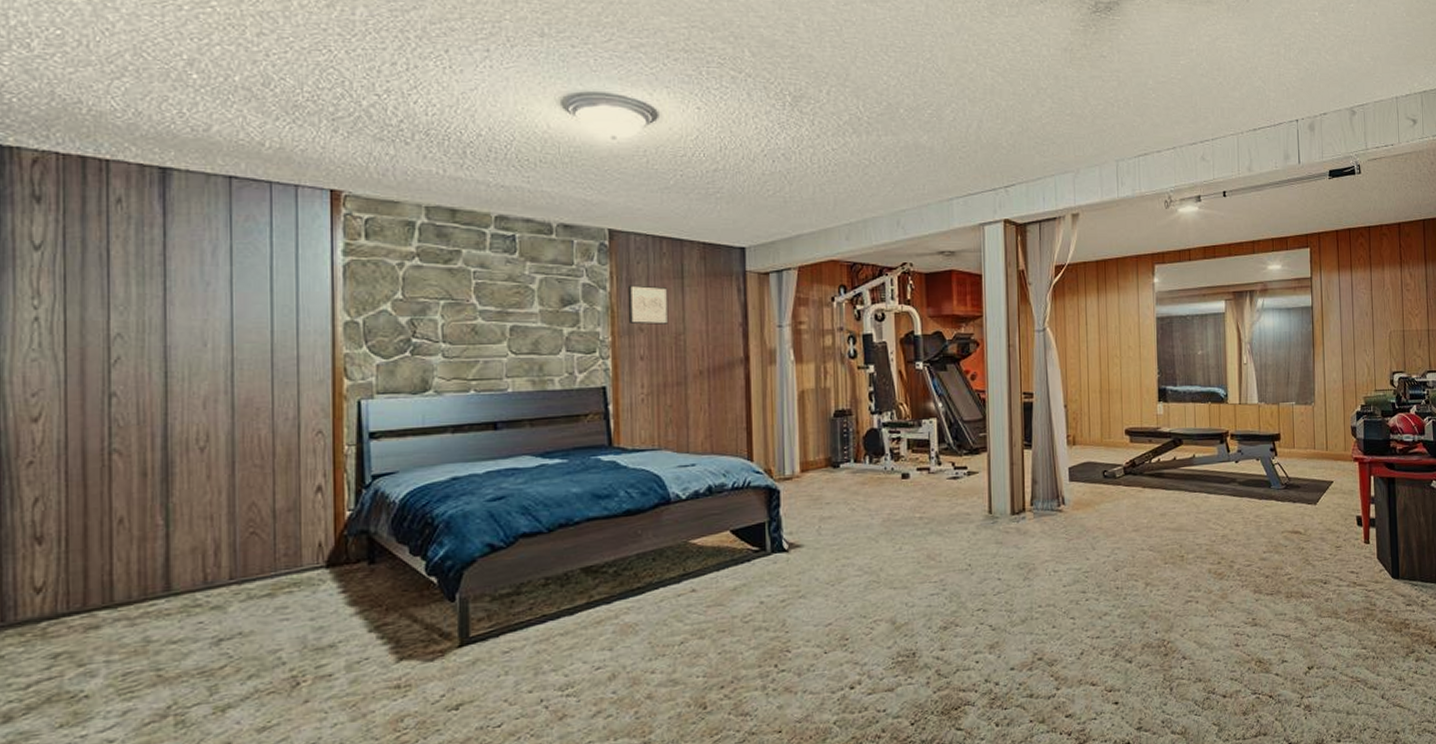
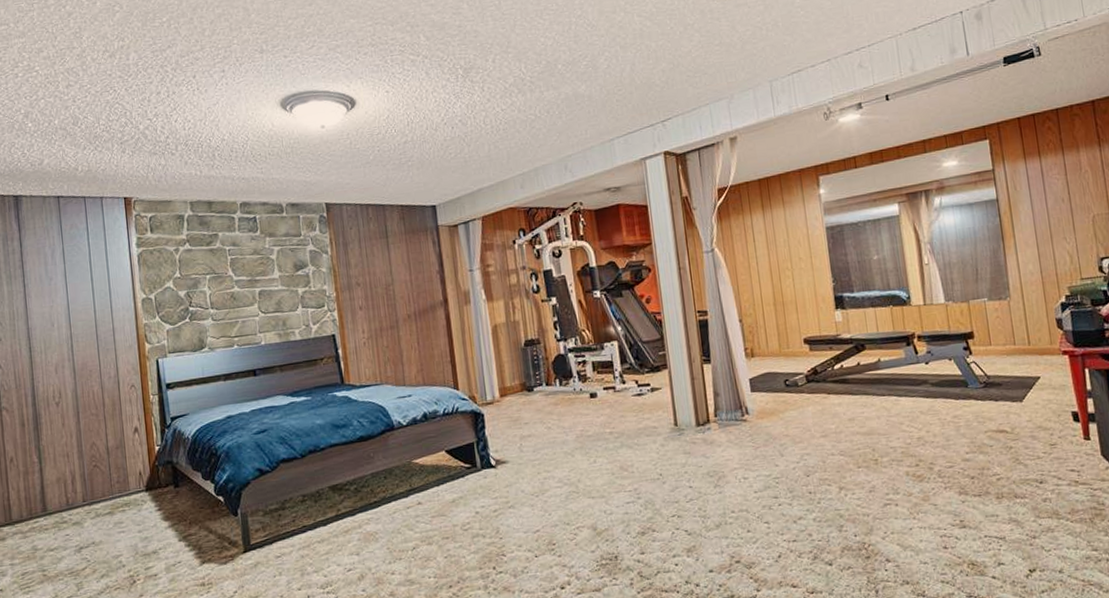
wall art: present [627,285,669,325] -> none [344,246,380,280]

